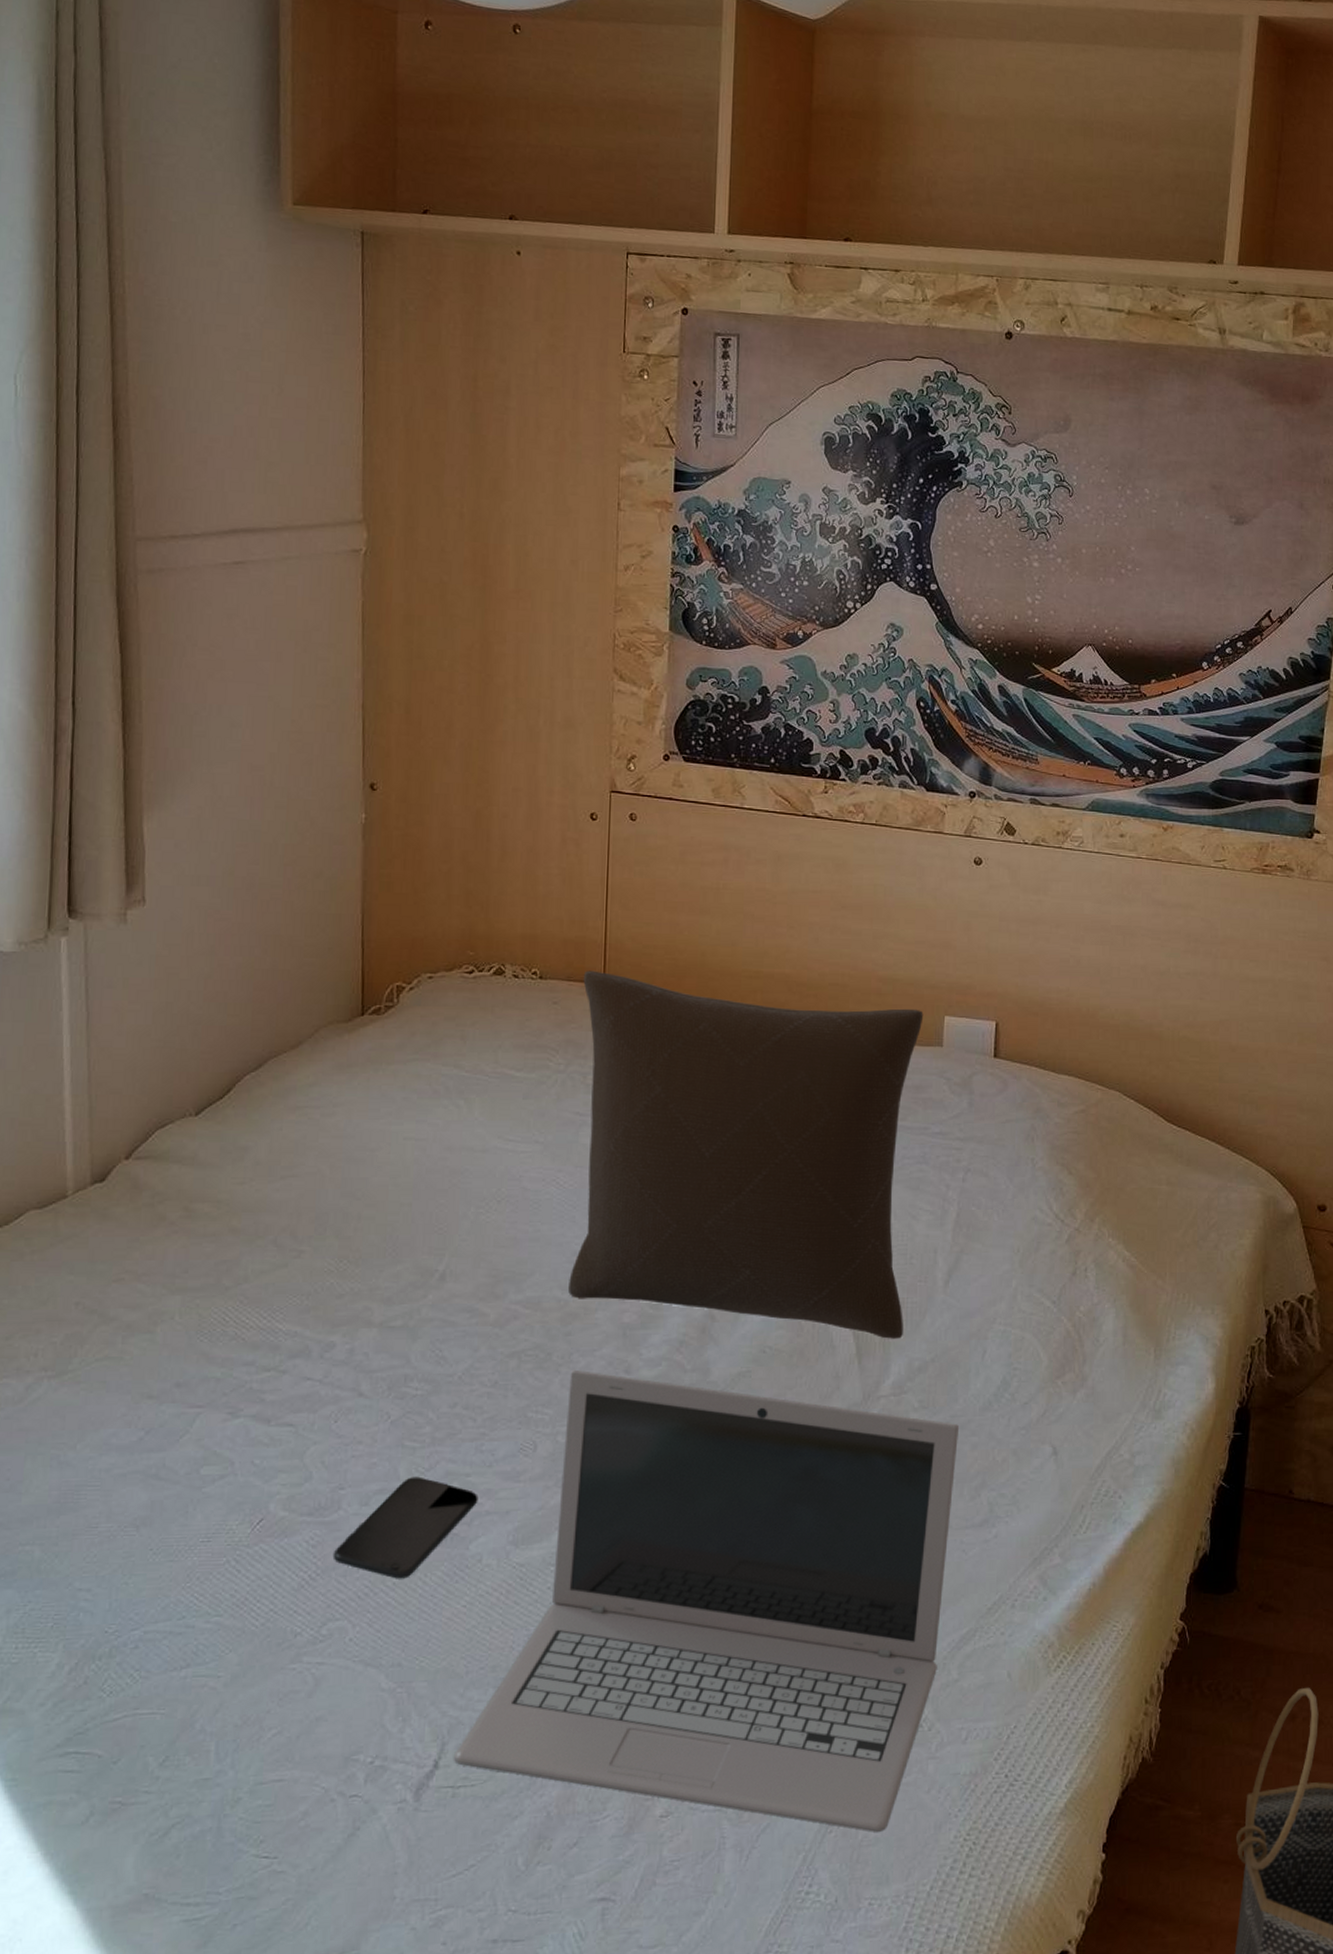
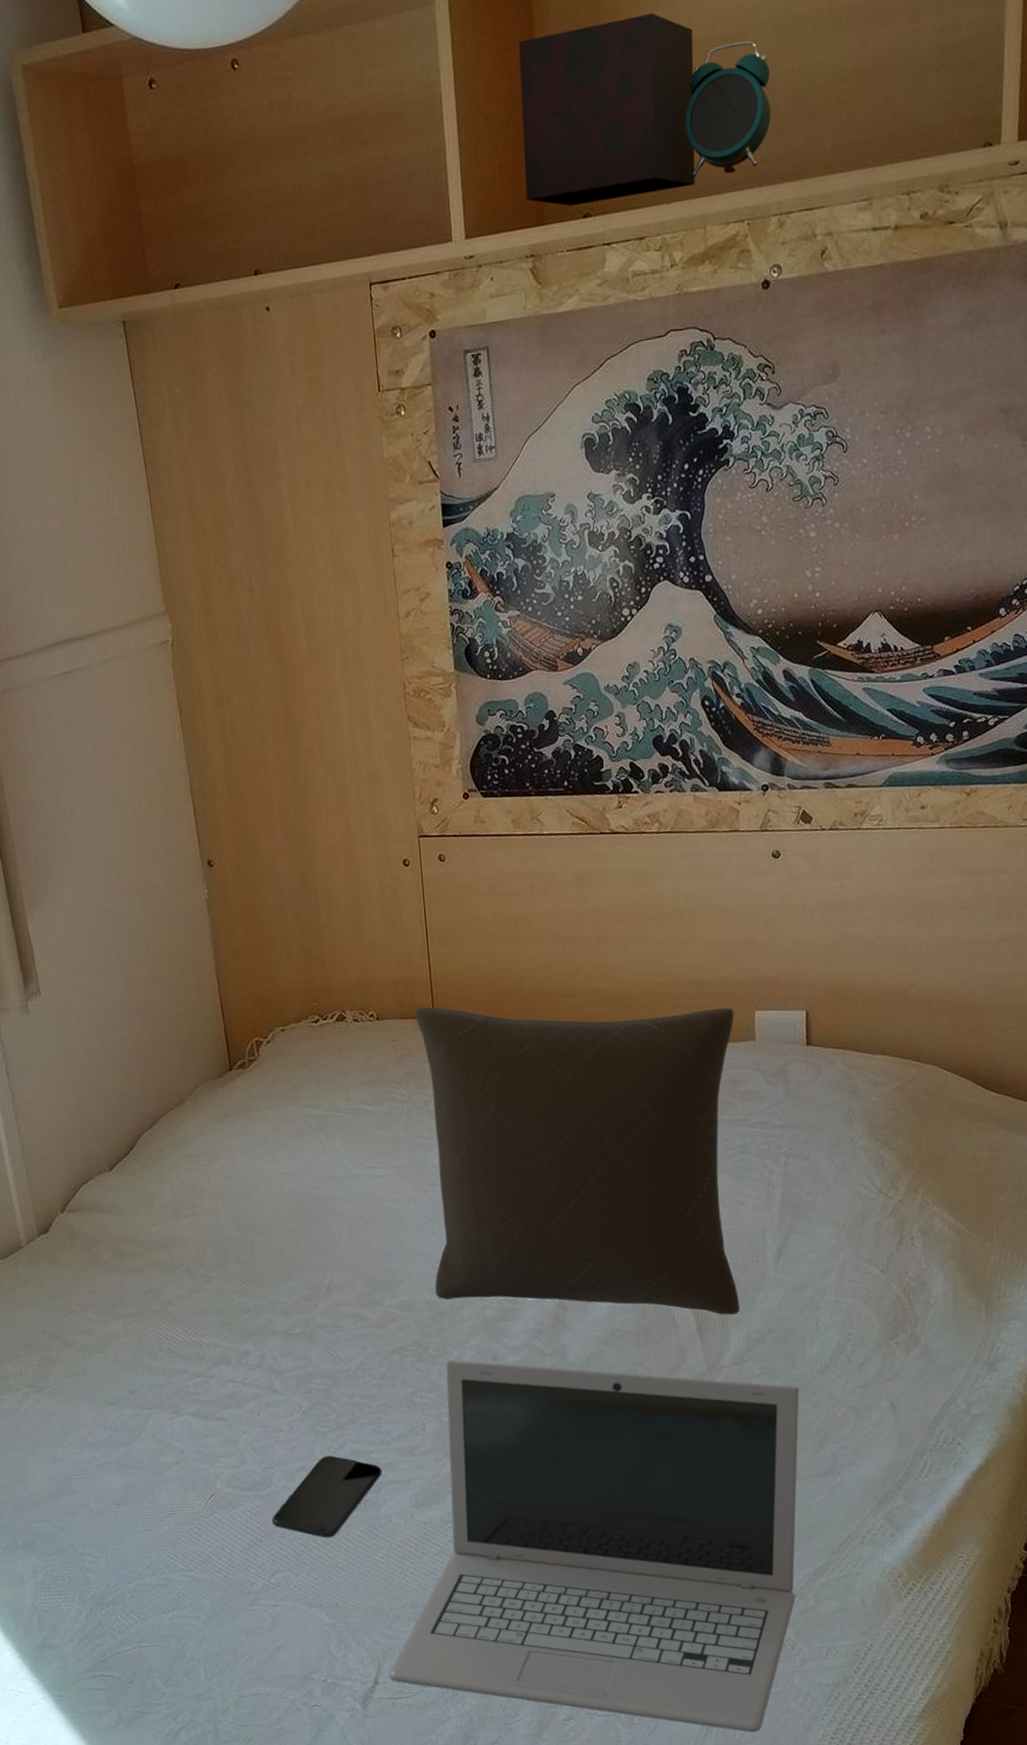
decorative box: none [791,76,960,236] -> present [518,12,696,207]
alarm clock: none [945,125,1026,234] -> present [684,40,771,178]

